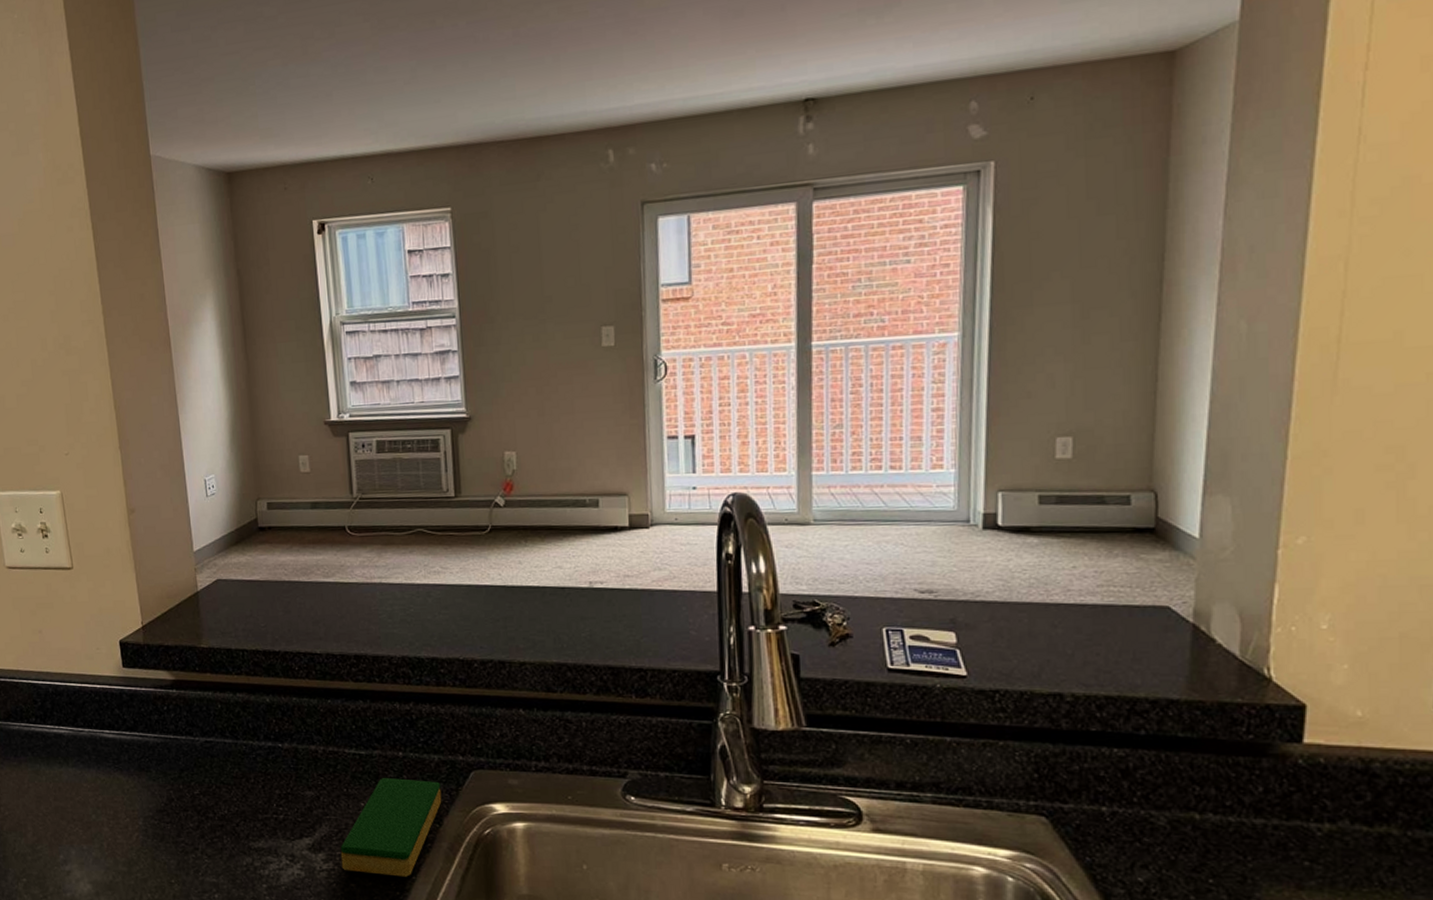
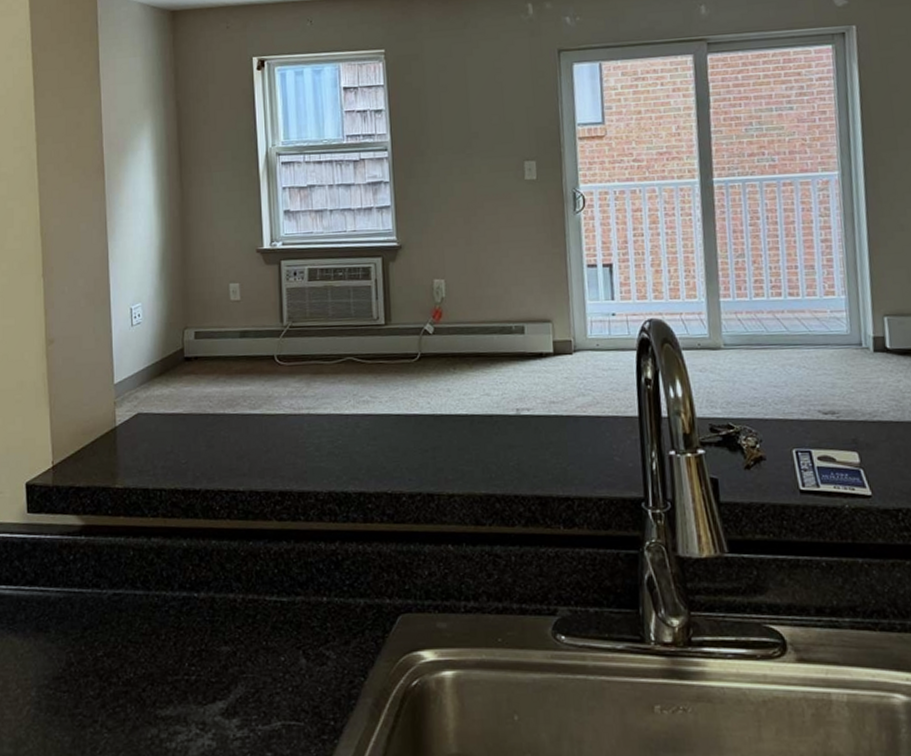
dish sponge: present [340,778,442,877] -> none [256,627,368,741]

